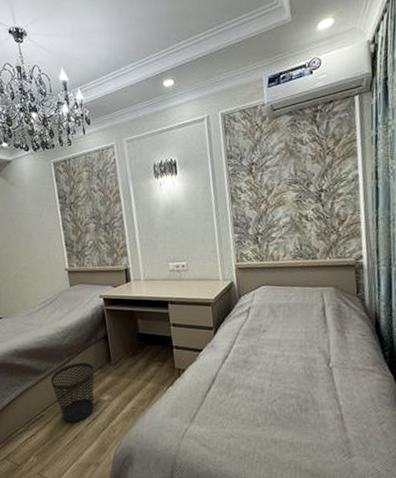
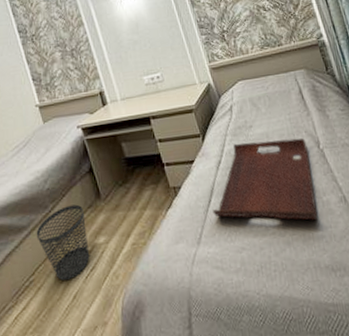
serving tray: none [210,343,317,428] -> present [212,137,318,220]

